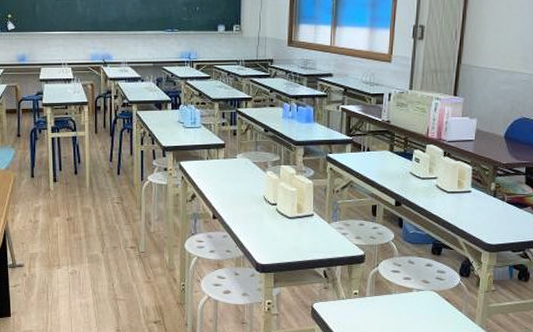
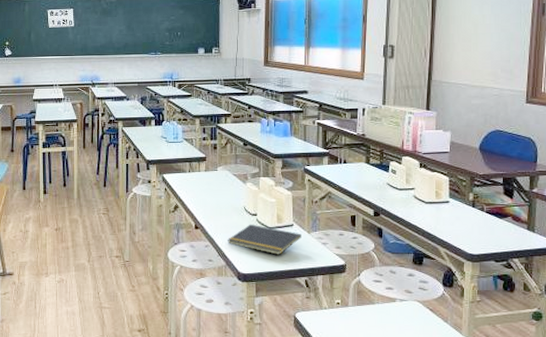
notepad: none [245,214,322,245] -> present [226,224,302,255]

